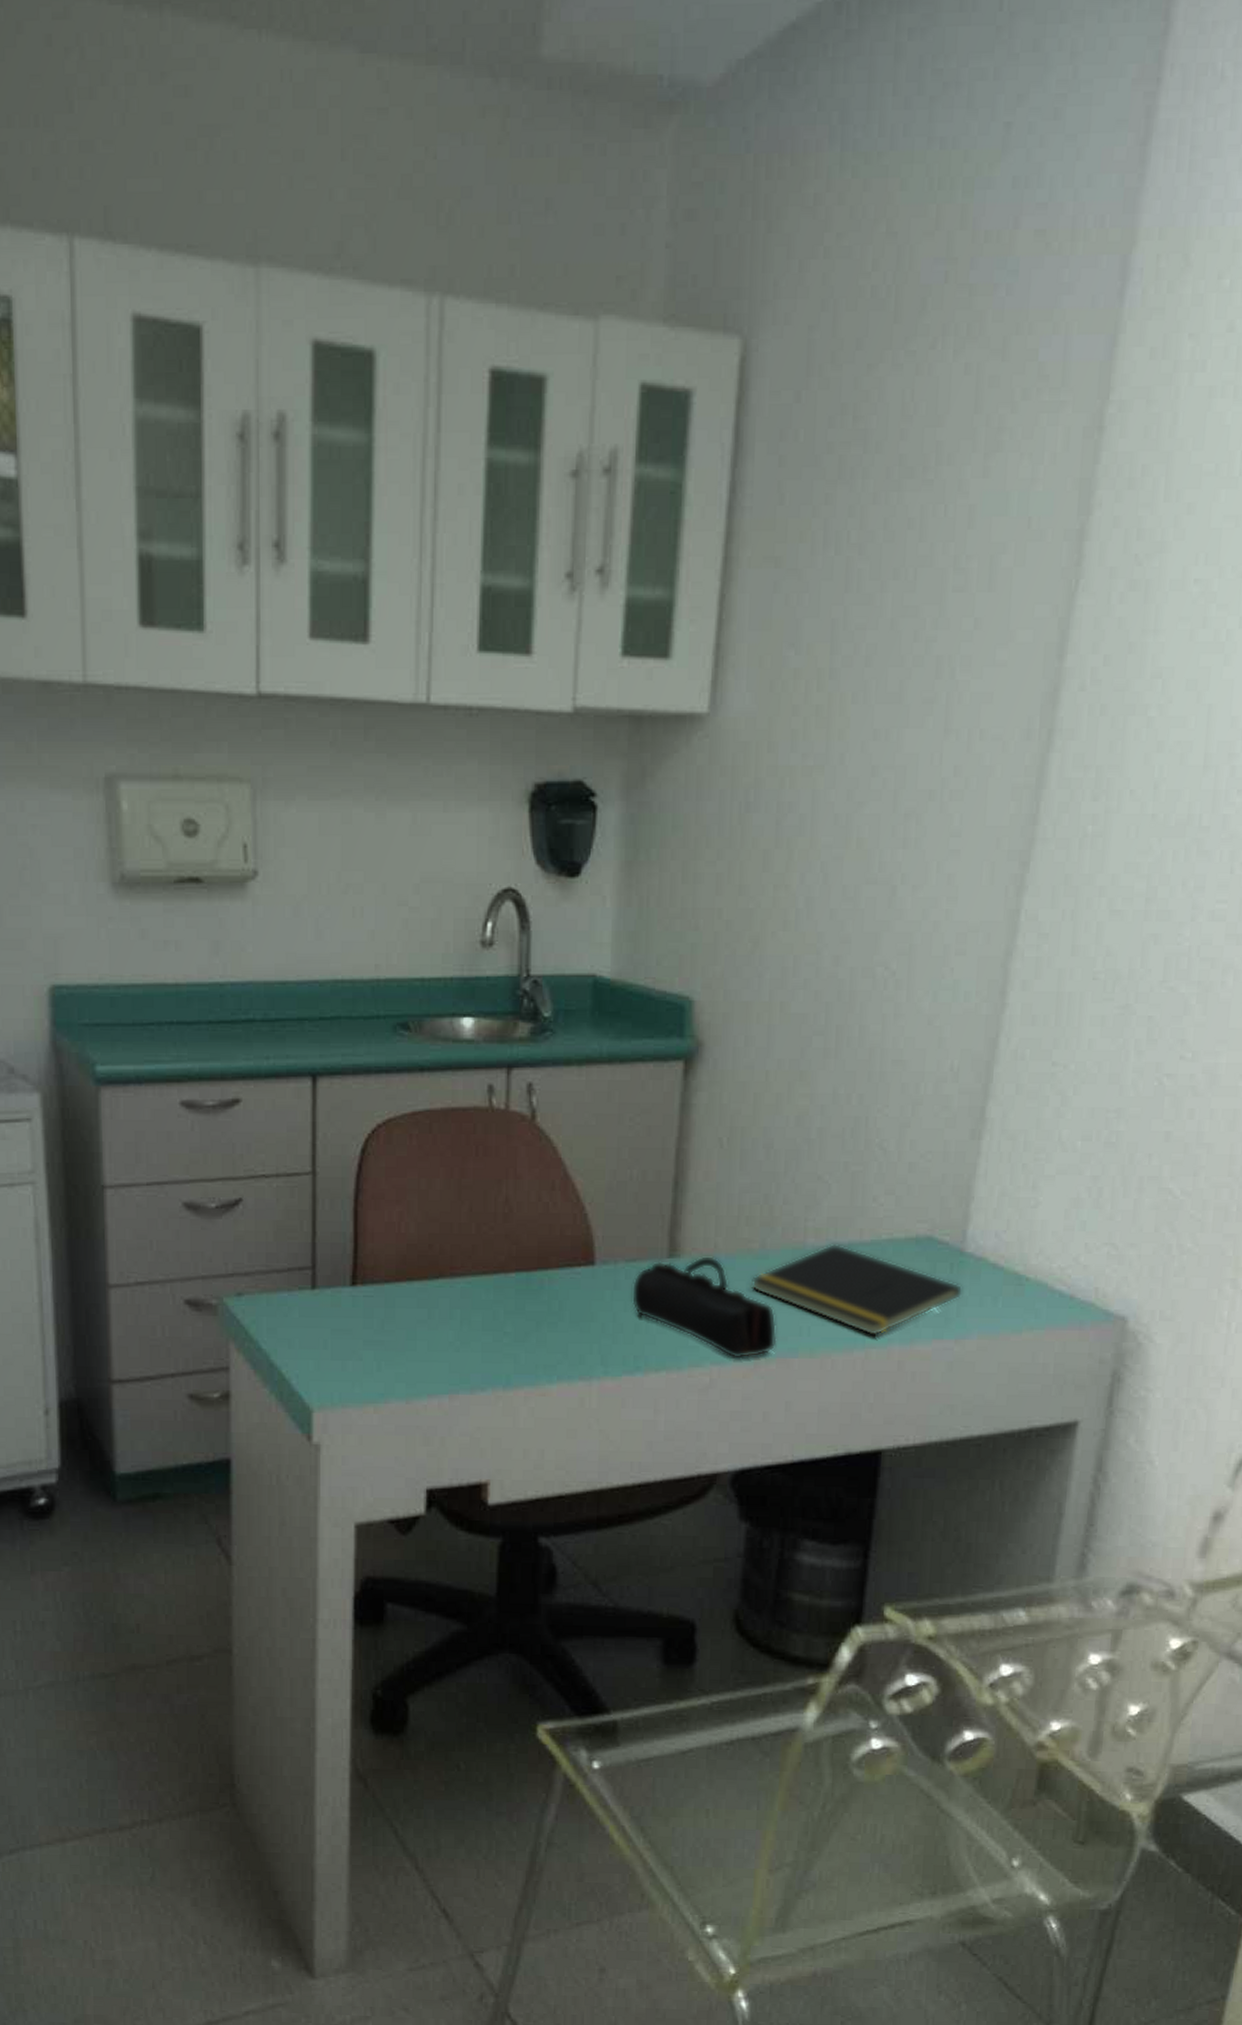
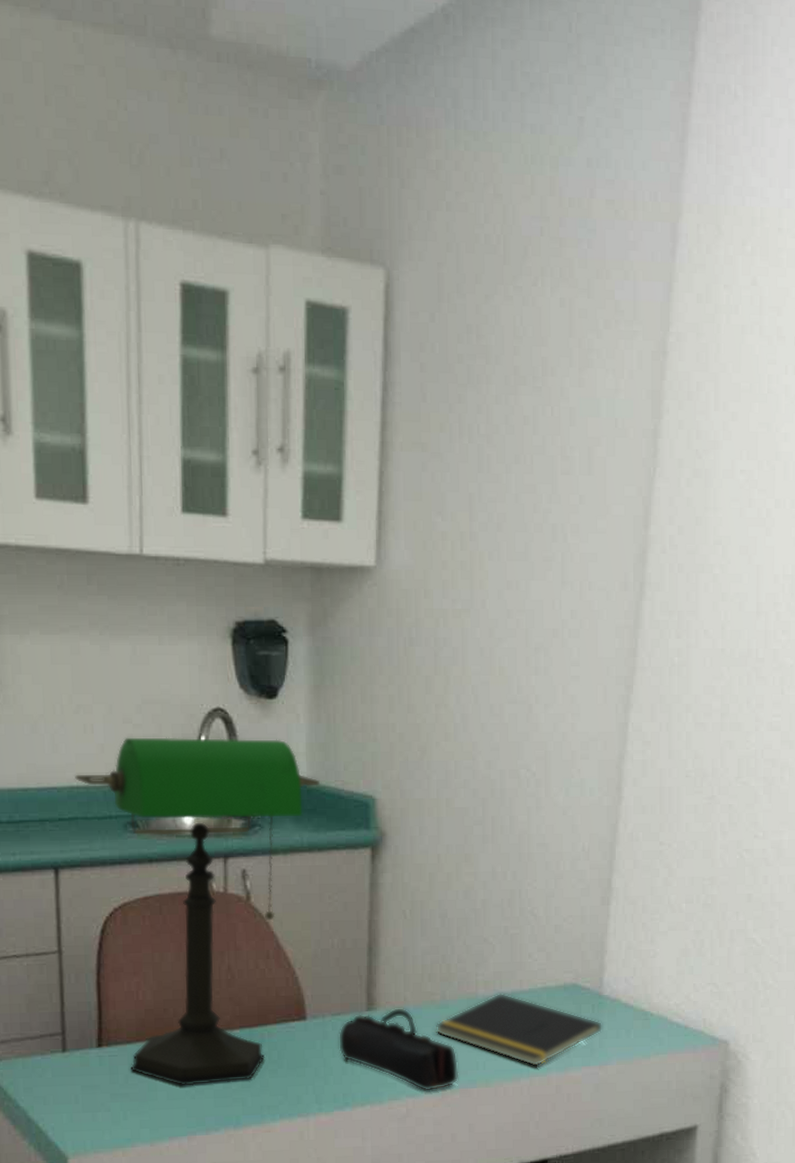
desk lamp: none [340,922,626,1336] -> present [75,737,320,1086]

